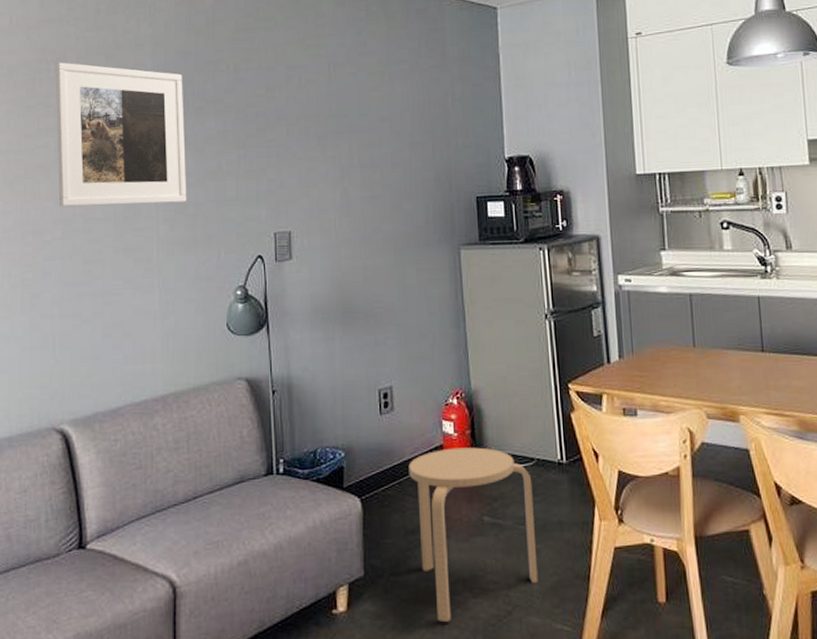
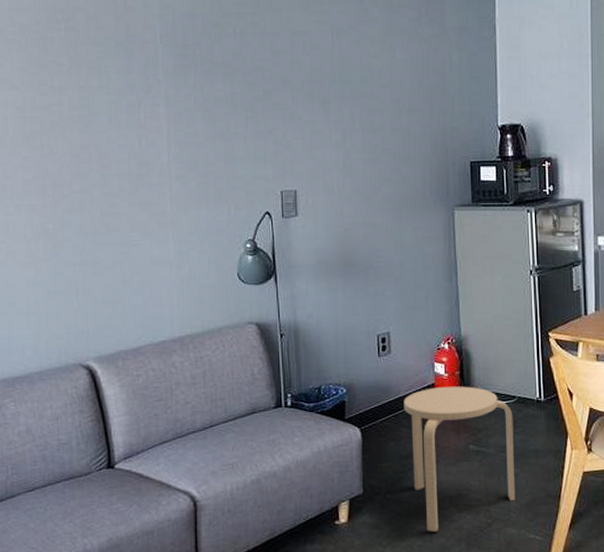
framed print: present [55,62,187,207] -> none [66,21,198,163]

